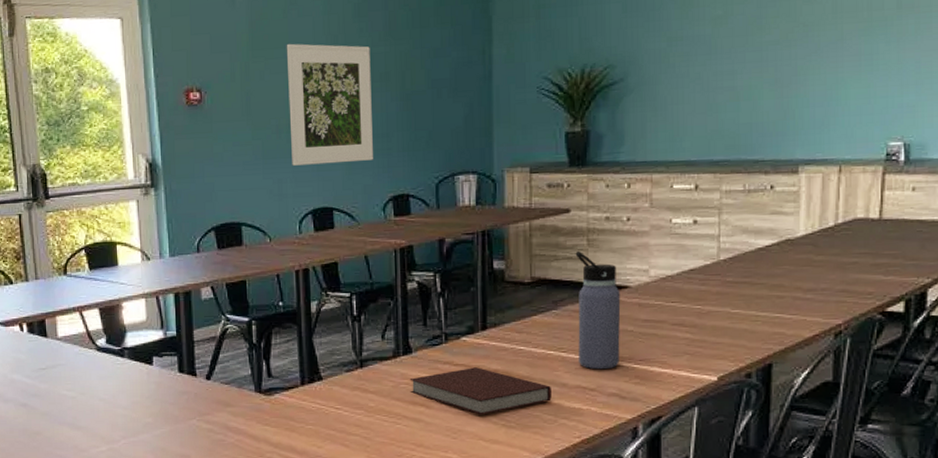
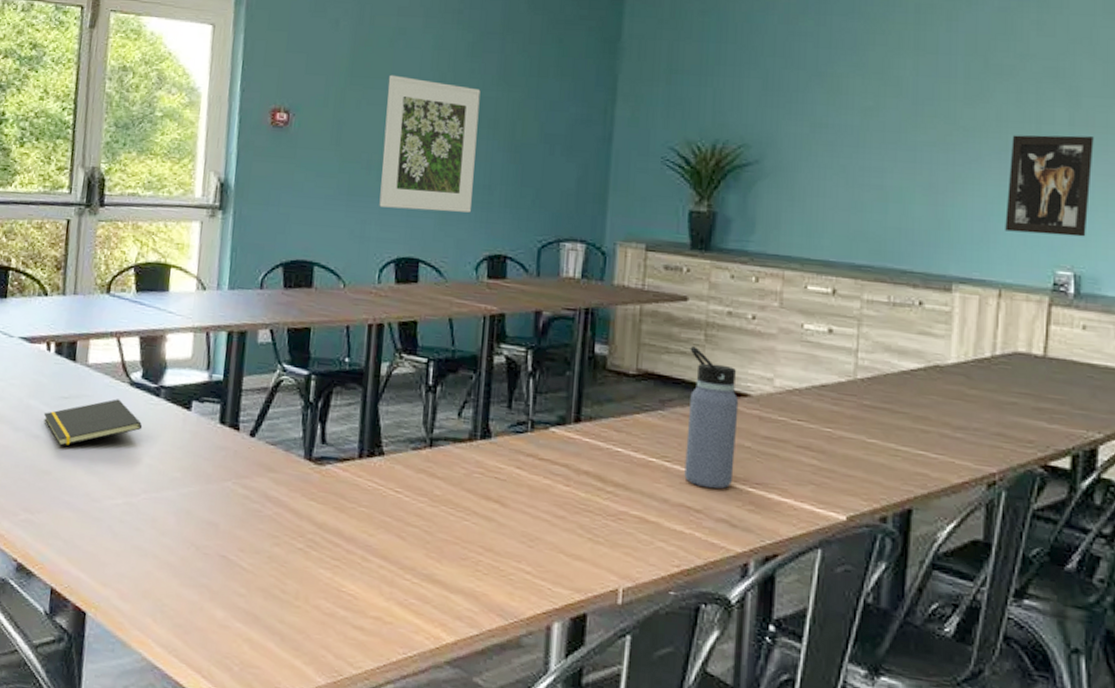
notepad: none [27,364,113,410] -> present [43,399,143,446]
notebook: present [409,367,551,415] -> none [484,464,650,524]
wall art: none [843,16,919,113] -> present [1005,135,1094,237]

